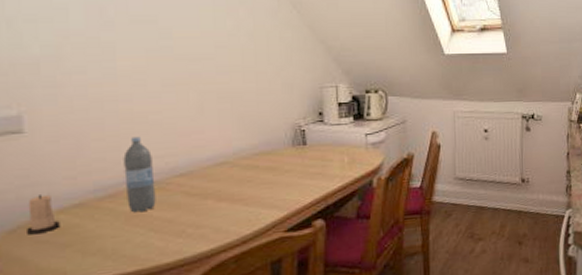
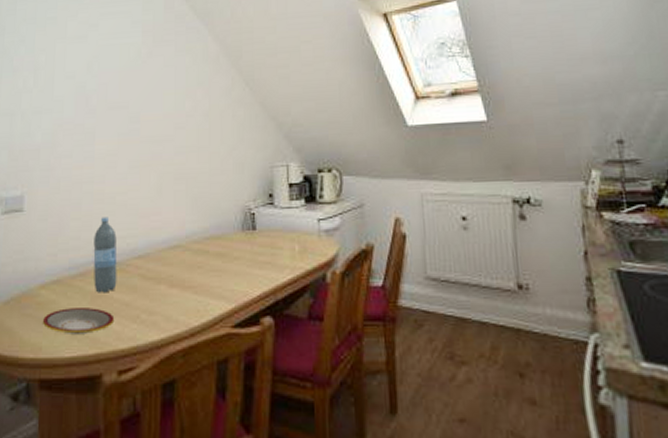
candle: present [27,194,61,235] -> none [17,269,42,307]
plate: none [65,227,156,256] -> present [43,308,115,334]

